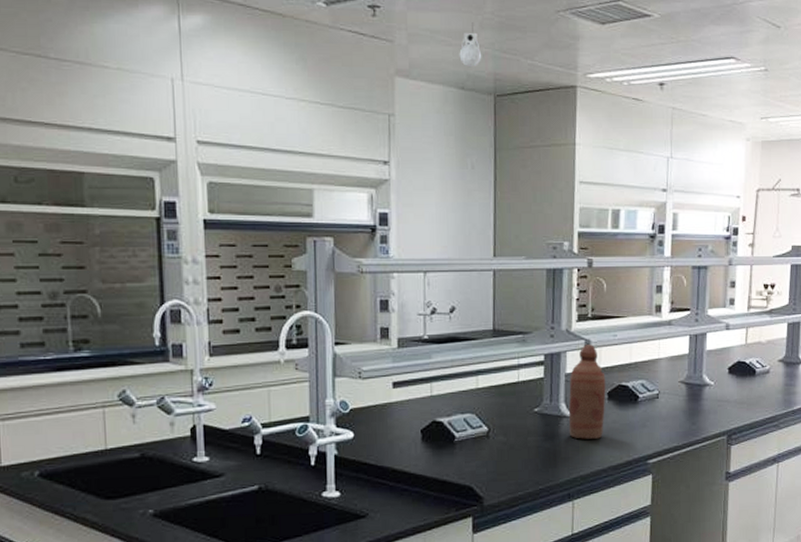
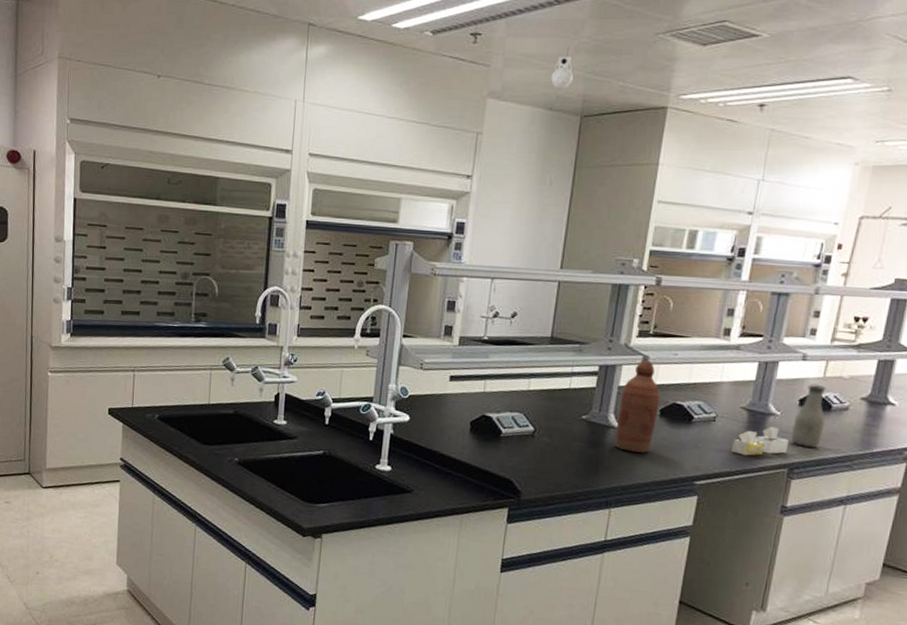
tissue box: none [676,397,725,429] -> present [732,426,790,456]
bottle: none [725,351,752,413] -> present [790,384,827,448]

